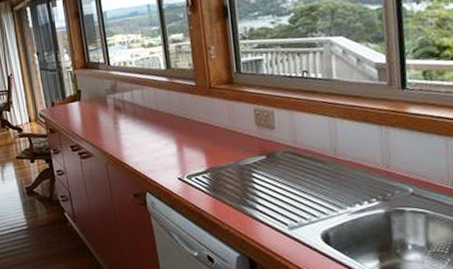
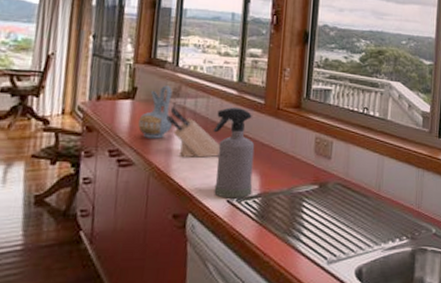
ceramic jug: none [88,84,117,132] -> present [138,85,173,139]
knife block: none [110,102,163,145] -> present [166,107,220,159]
spray bottle: none [152,93,200,177] -> present [213,107,255,199]

